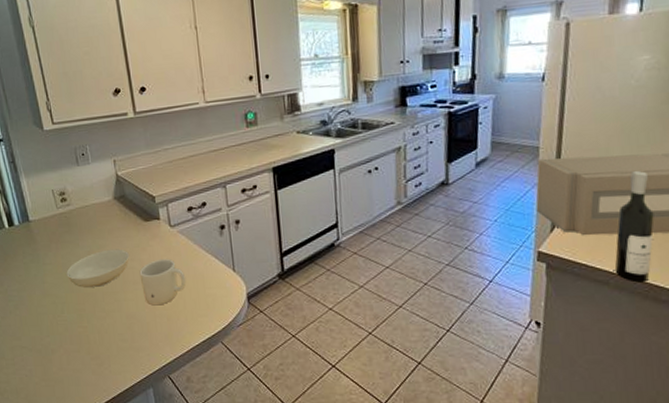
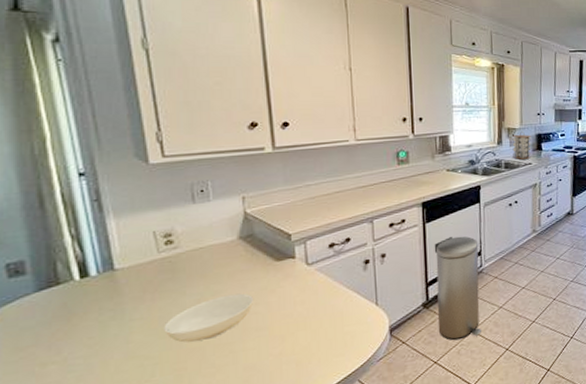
mug: present [139,258,186,306] -> none [265,298,322,352]
pedal bin: none [287,205,342,316] -> present [434,236,482,341]
spice rack: none [370,84,394,118] -> present [512,131,532,160]

